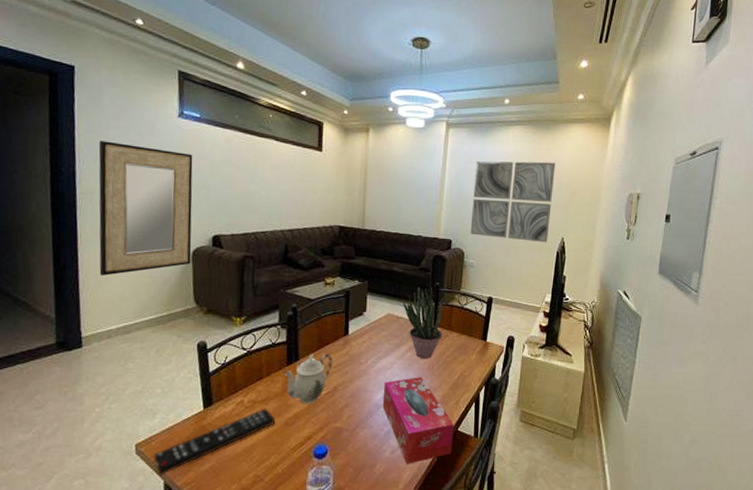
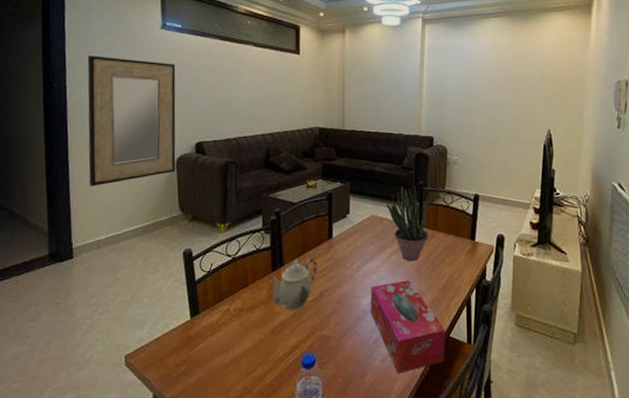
remote control: present [153,408,275,475] -> none [142,316,261,388]
wall art: present [470,161,555,243] -> none [452,52,537,136]

